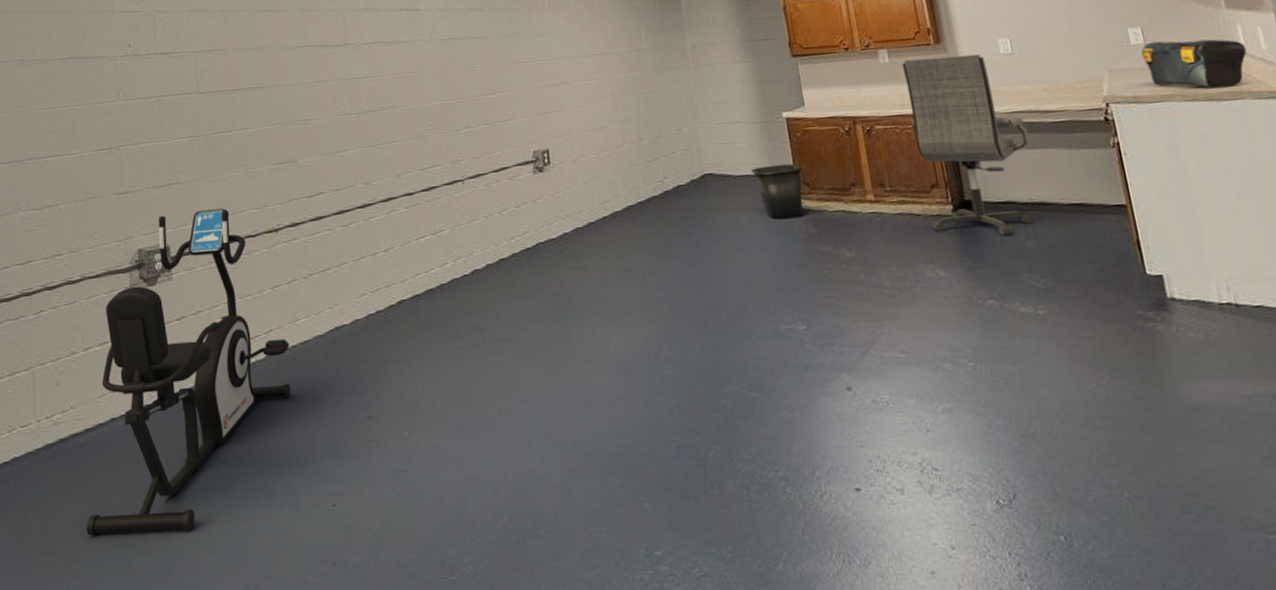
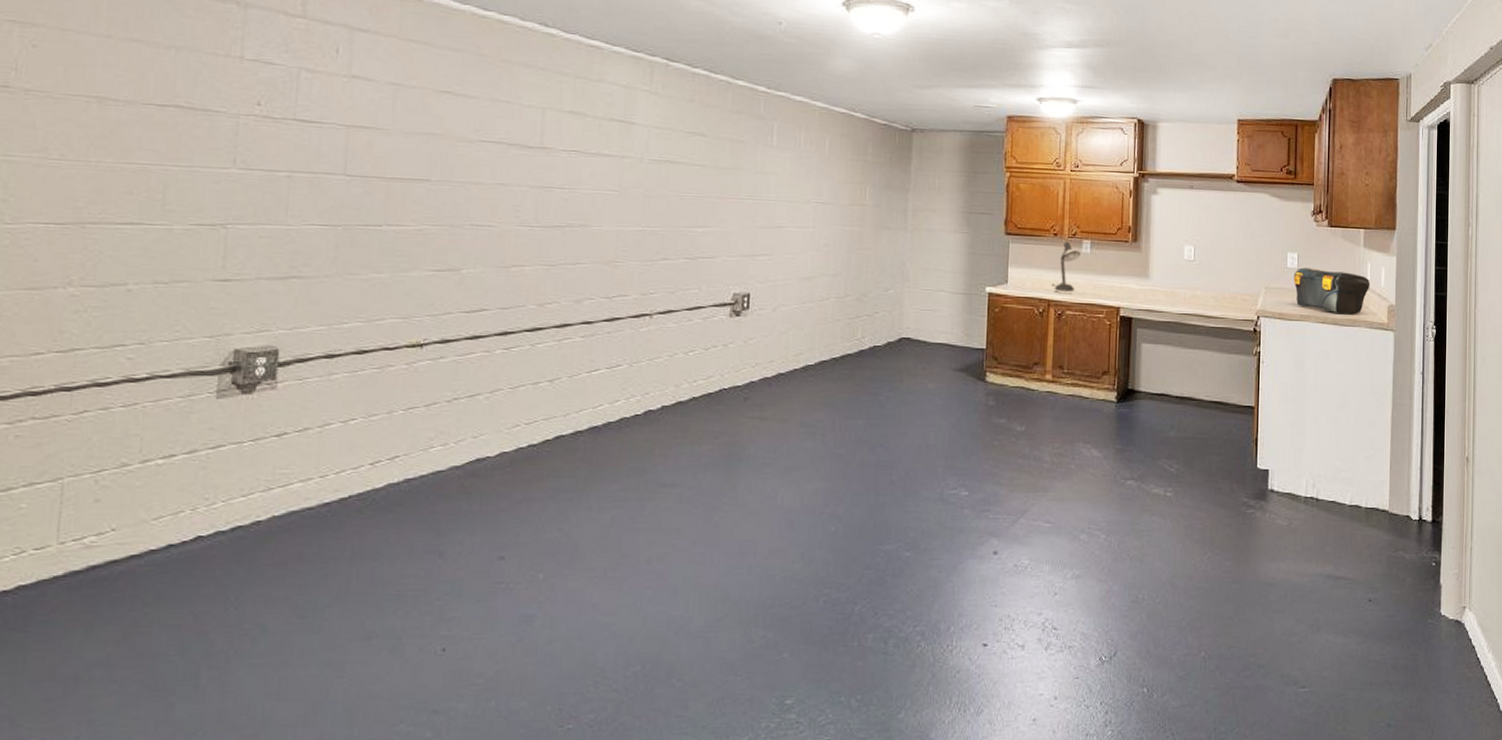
exercise bike: present [86,208,291,536] -> none [113,312,418,680]
waste bin: present [750,163,804,220] -> none [946,336,994,390]
desk lamp: none [852,55,881,109] -> present [1051,242,1081,294]
office chair: present [901,53,1032,236] -> none [1096,252,1192,424]

